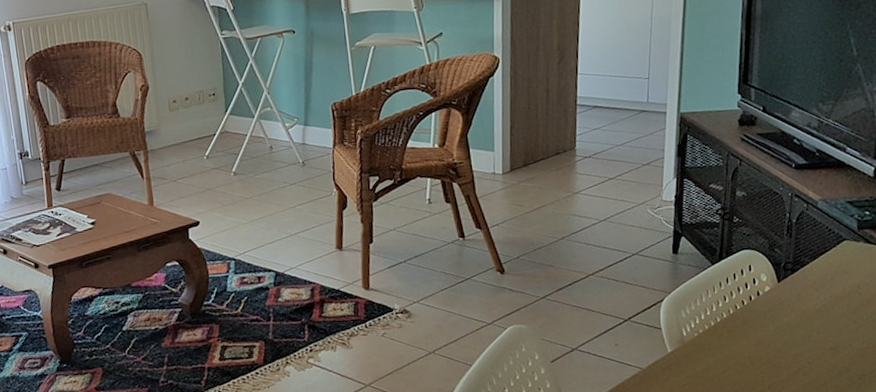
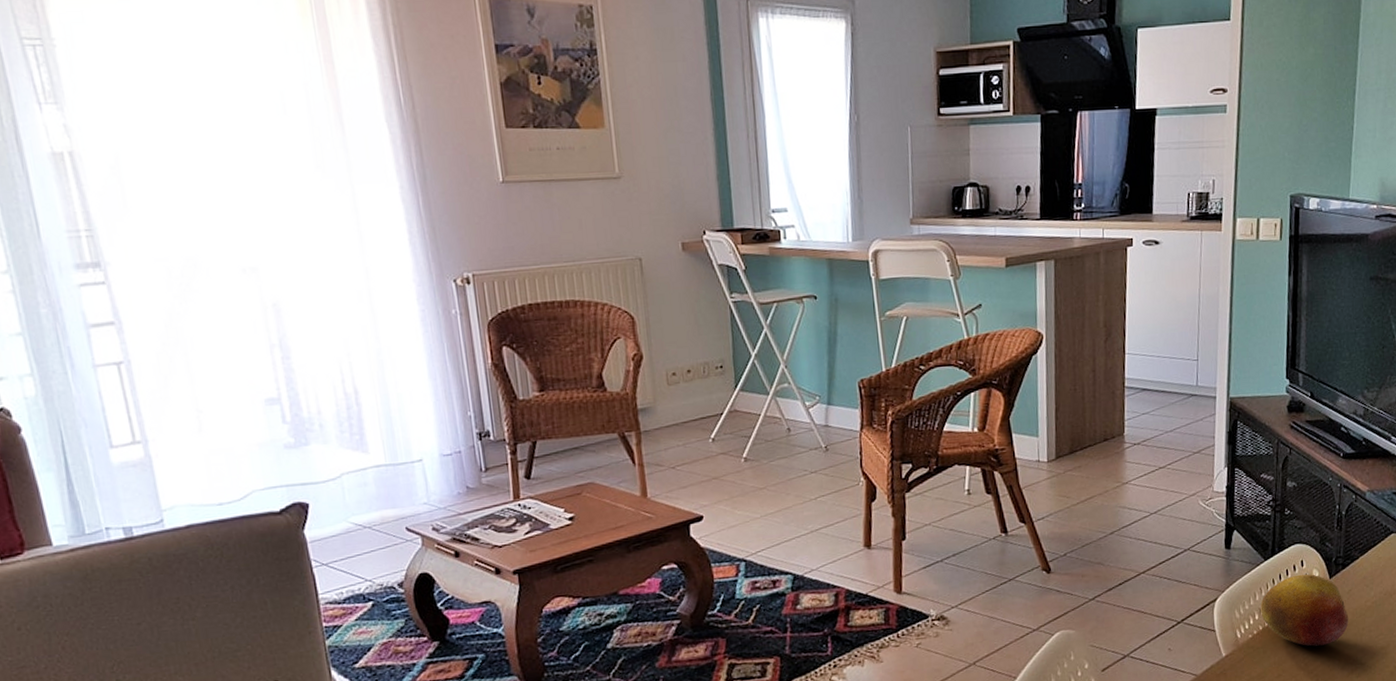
fruit: none [707,277,797,346] -> present [1260,573,1349,647]

